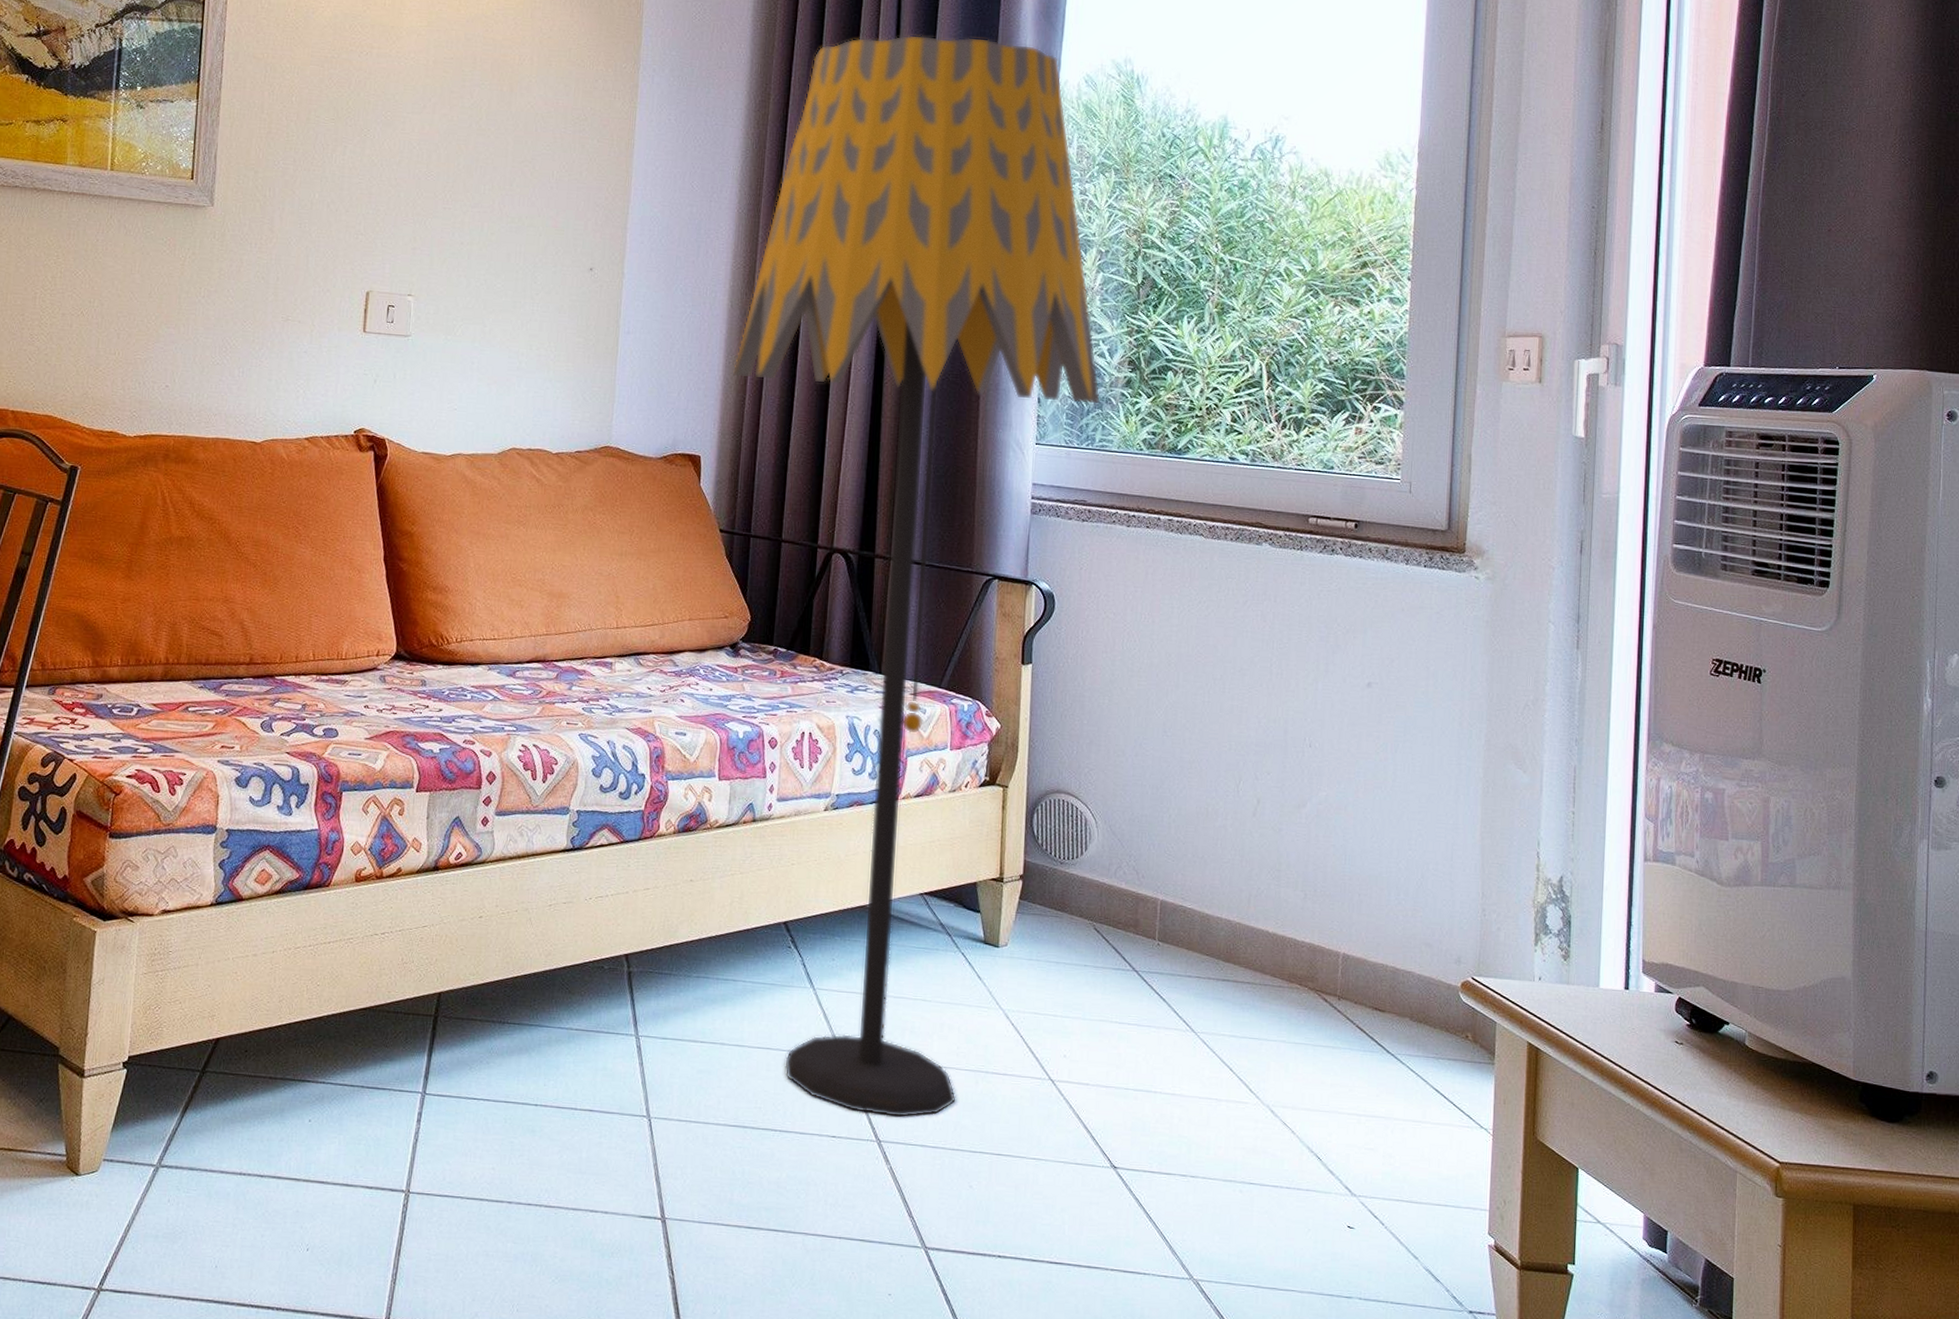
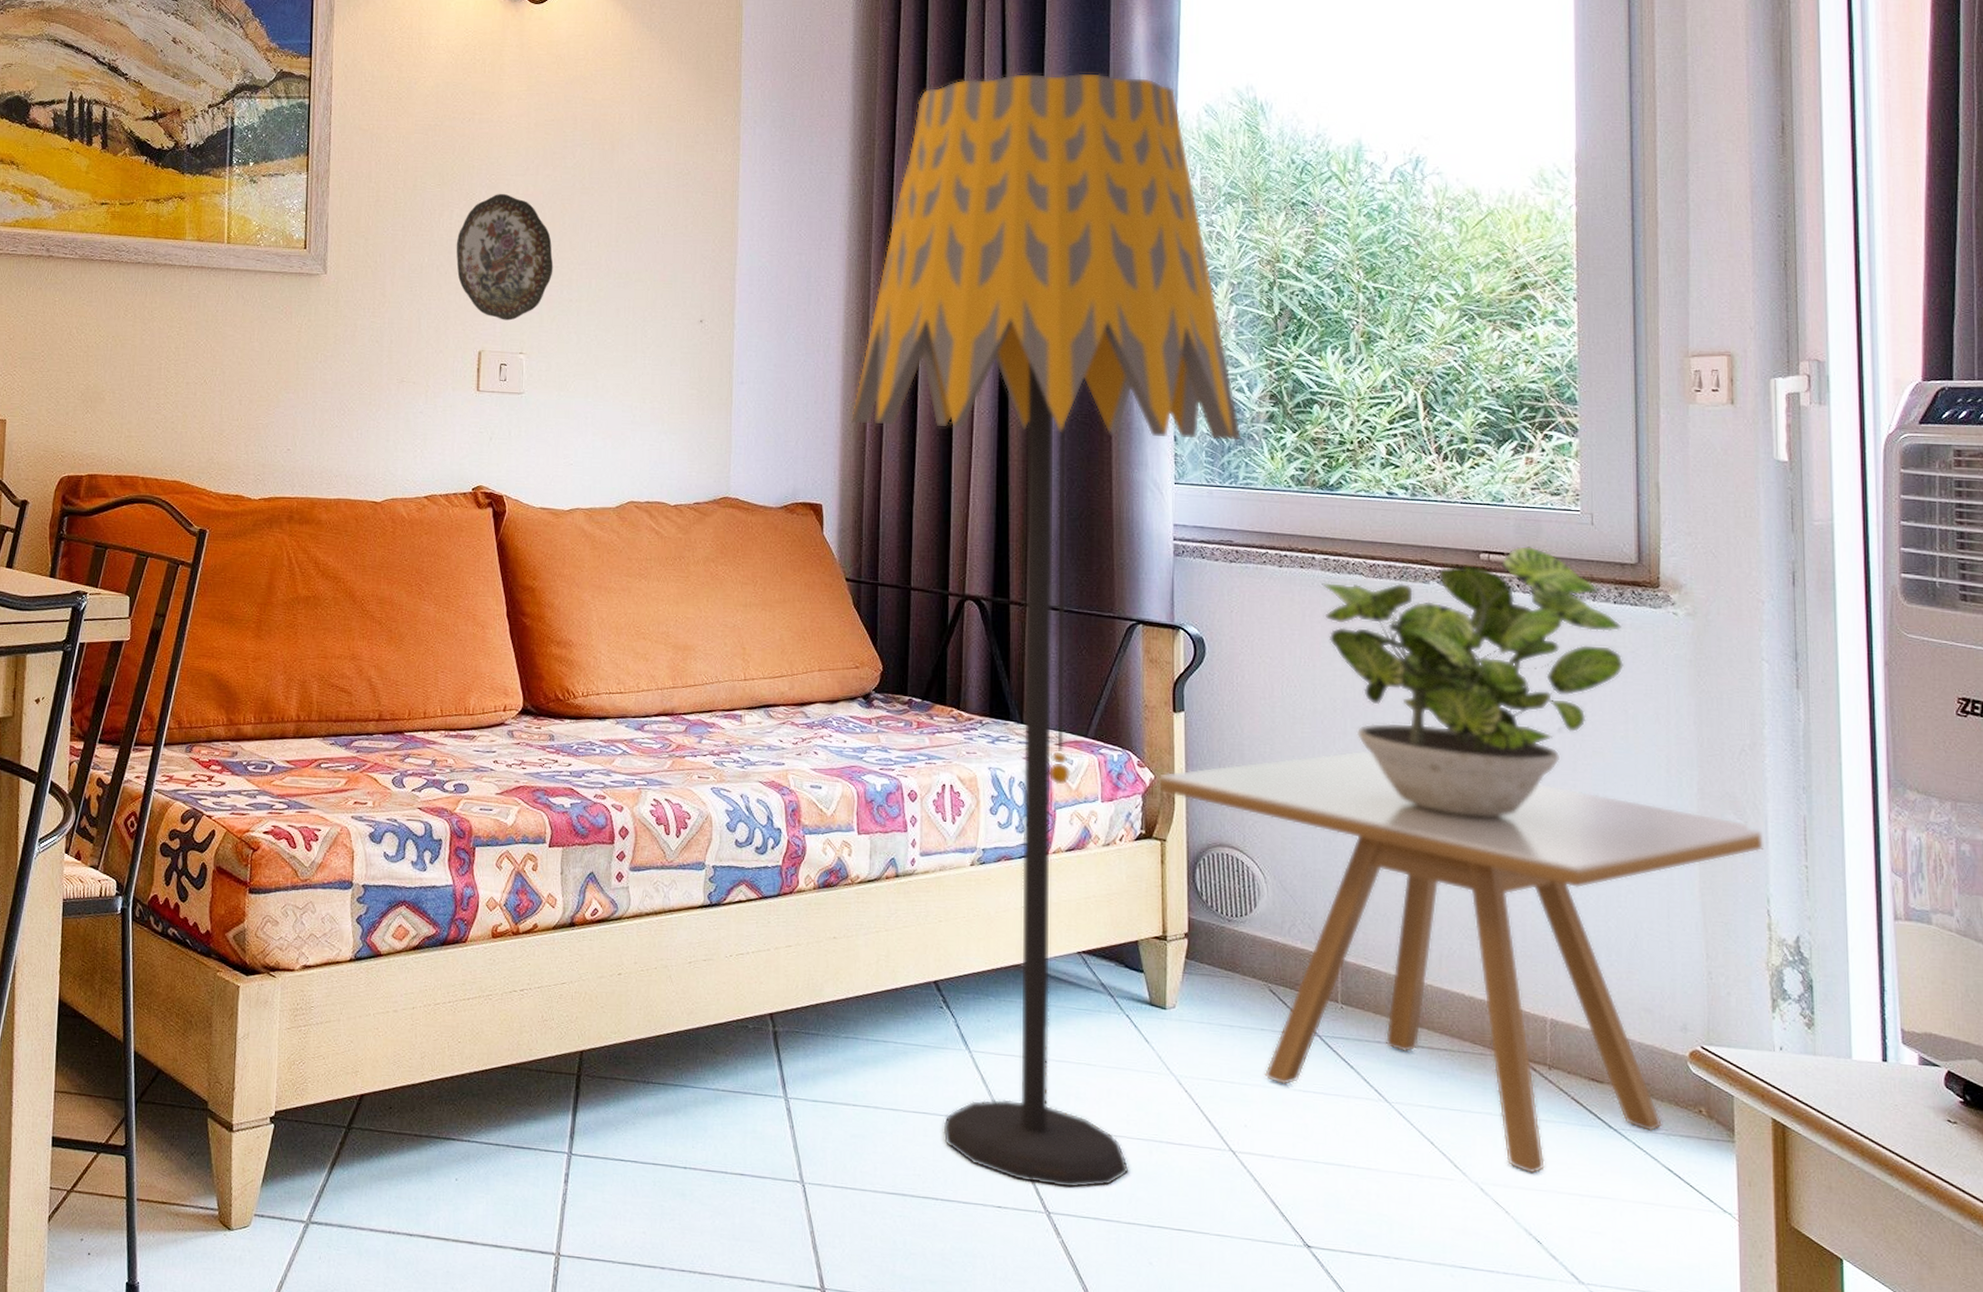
decorative plate: none [348,131,446,262] -> present [456,194,554,321]
side table: none [1003,702,1539,1097] -> present [1158,750,1764,1175]
potted plant: none [1165,511,1430,767] -> present [1322,545,1625,818]

